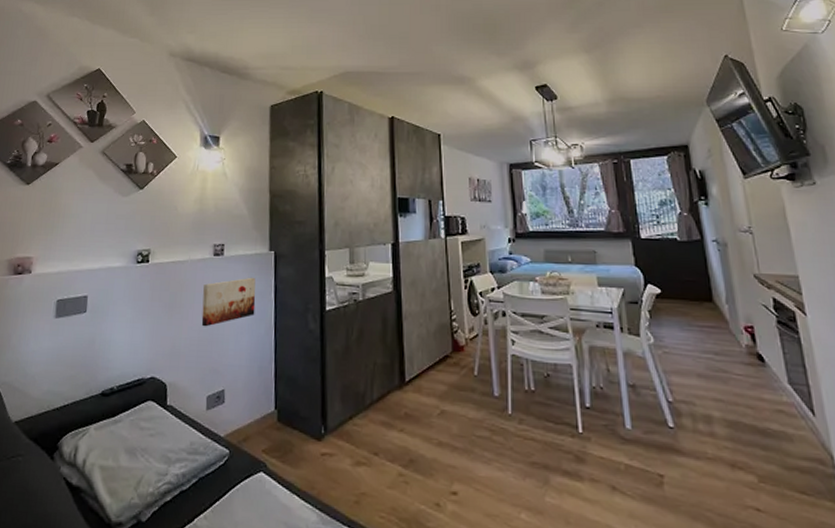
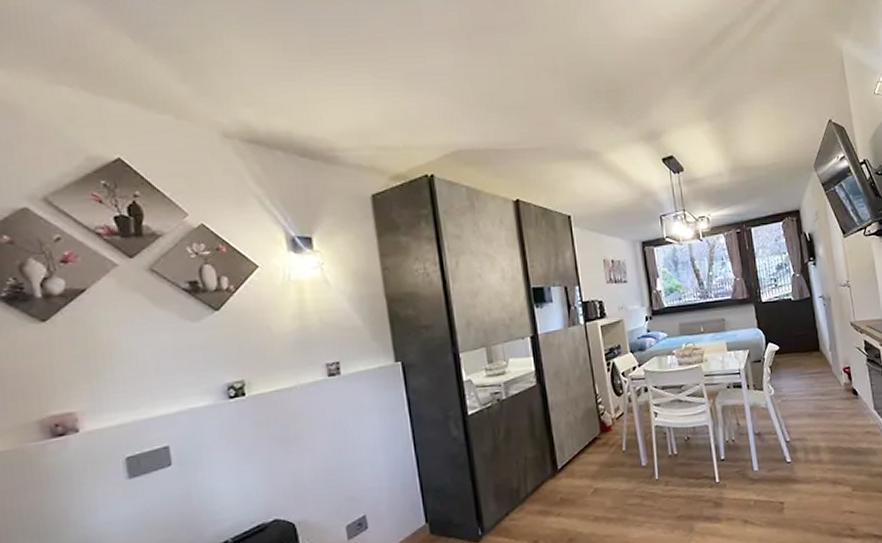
wall art: present [201,277,256,327] -> none [321,393,389,456]

